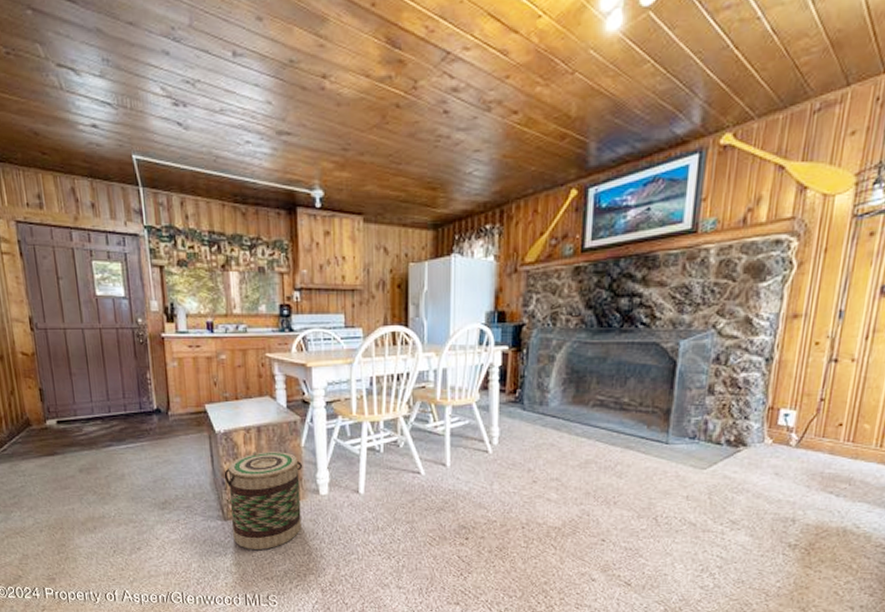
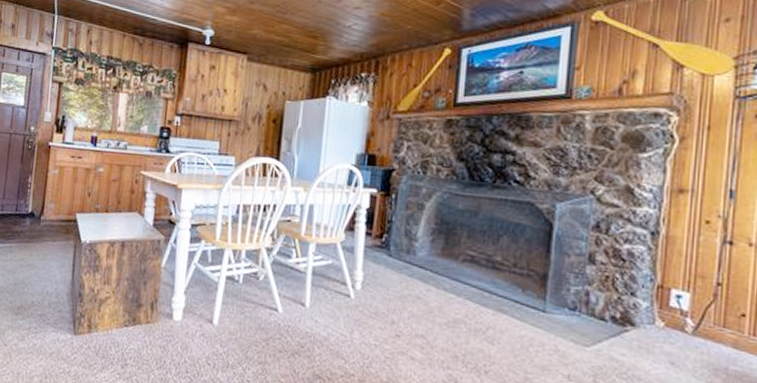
basket: present [224,452,303,550] -> none [80,266,161,373]

